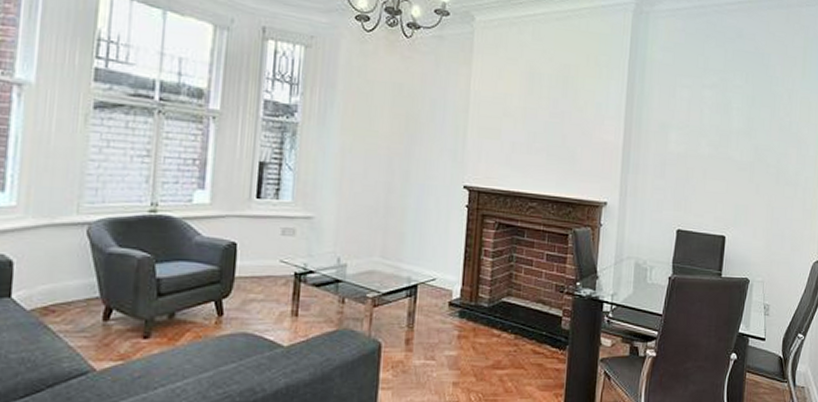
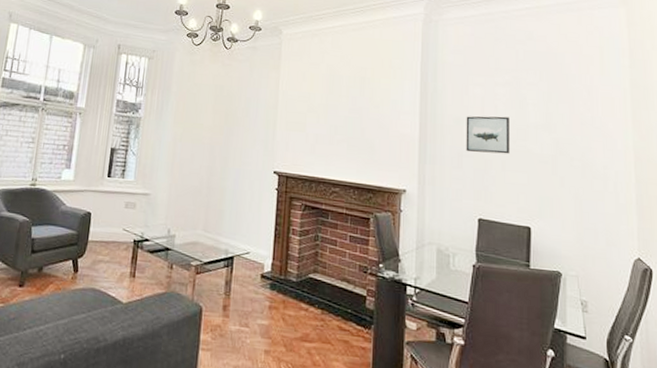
wall art: none [669,121,714,162] -> present [466,116,510,155]

